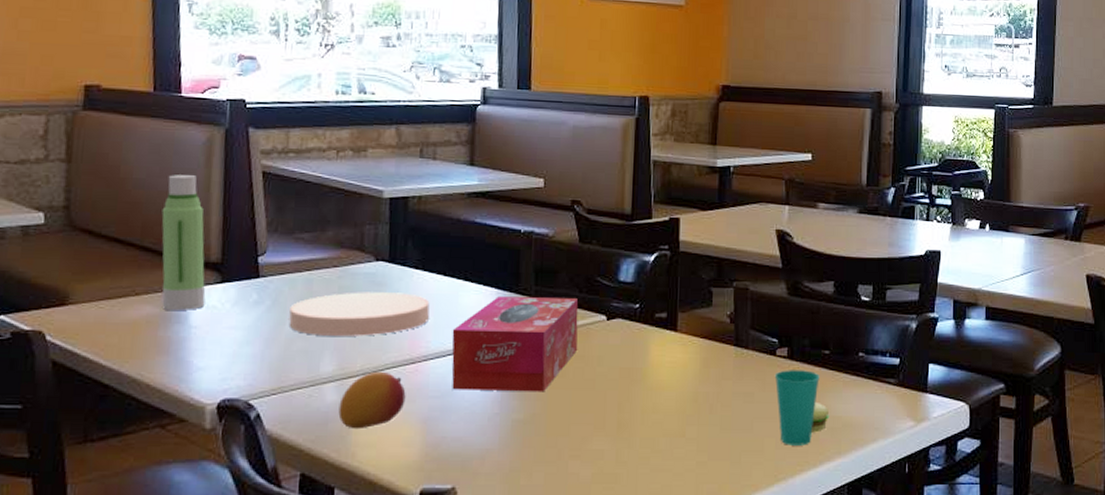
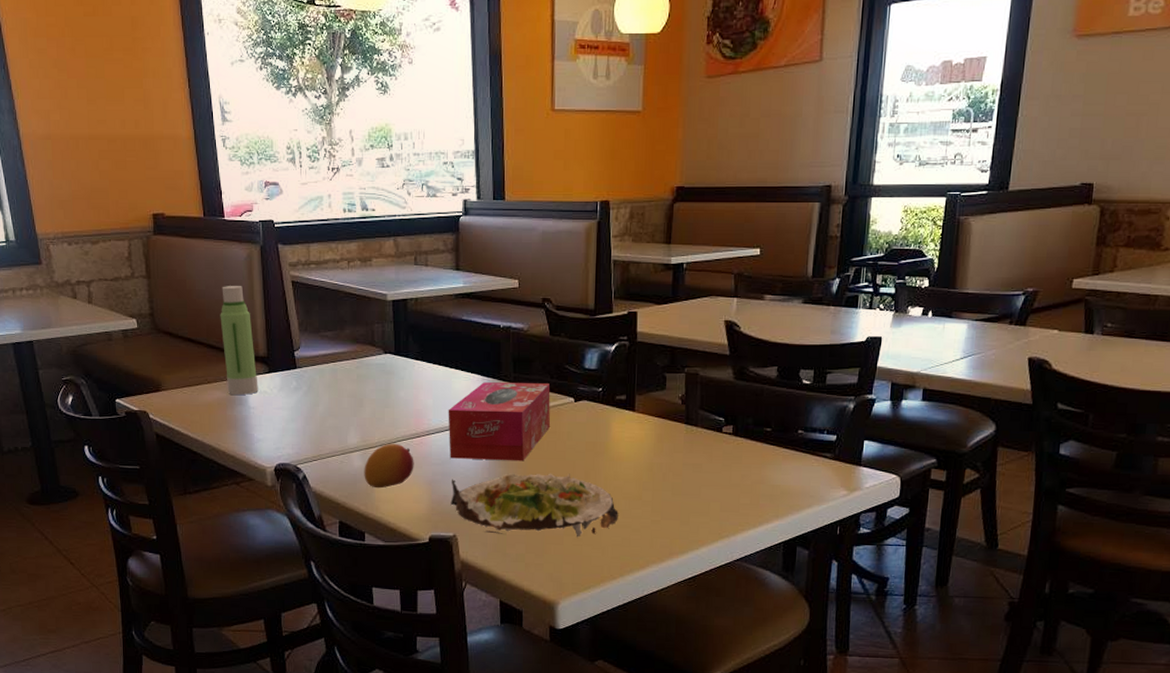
plate: present [289,292,430,336] -> none [321,379,429,415]
salad plate: none [450,406,658,486] -> present [450,473,618,538]
cup: present [774,370,830,446] -> none [720,445,769,509]

